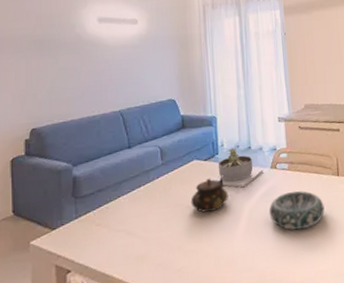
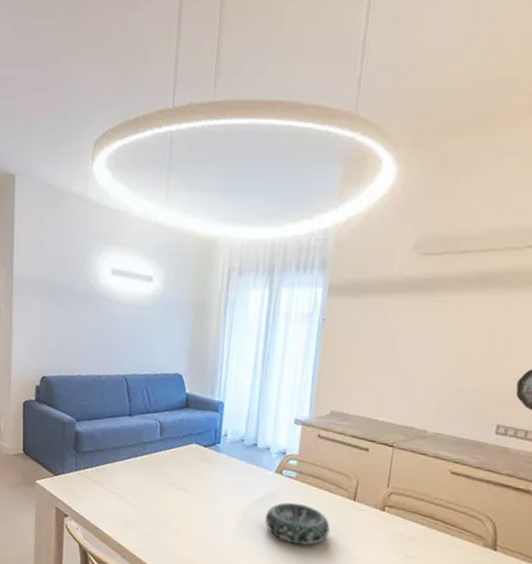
teapot: present [190,175,228,213] -> none [184,465,224,501]
succulent planter: present [211,147,263,188] -> none [208,440,267,485]

